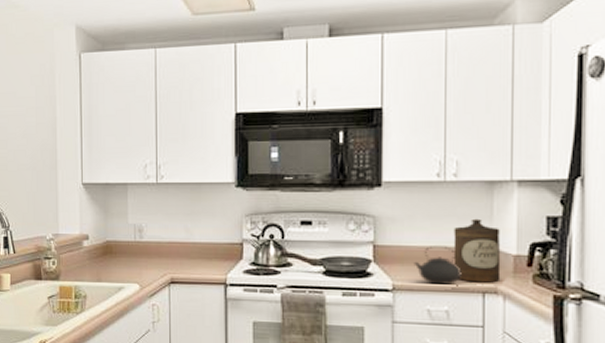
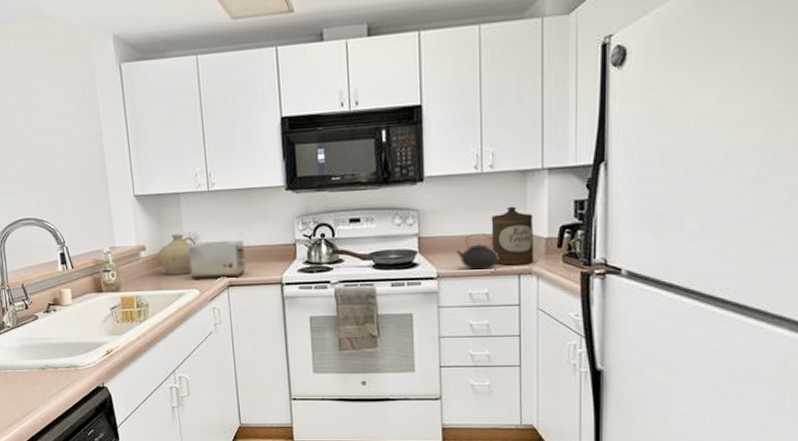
ceramic jug: none [101,225,140,267] -> present [158,234,196,275]
toaster: none [132,235,189,274] -> present [188,240,246,280]

